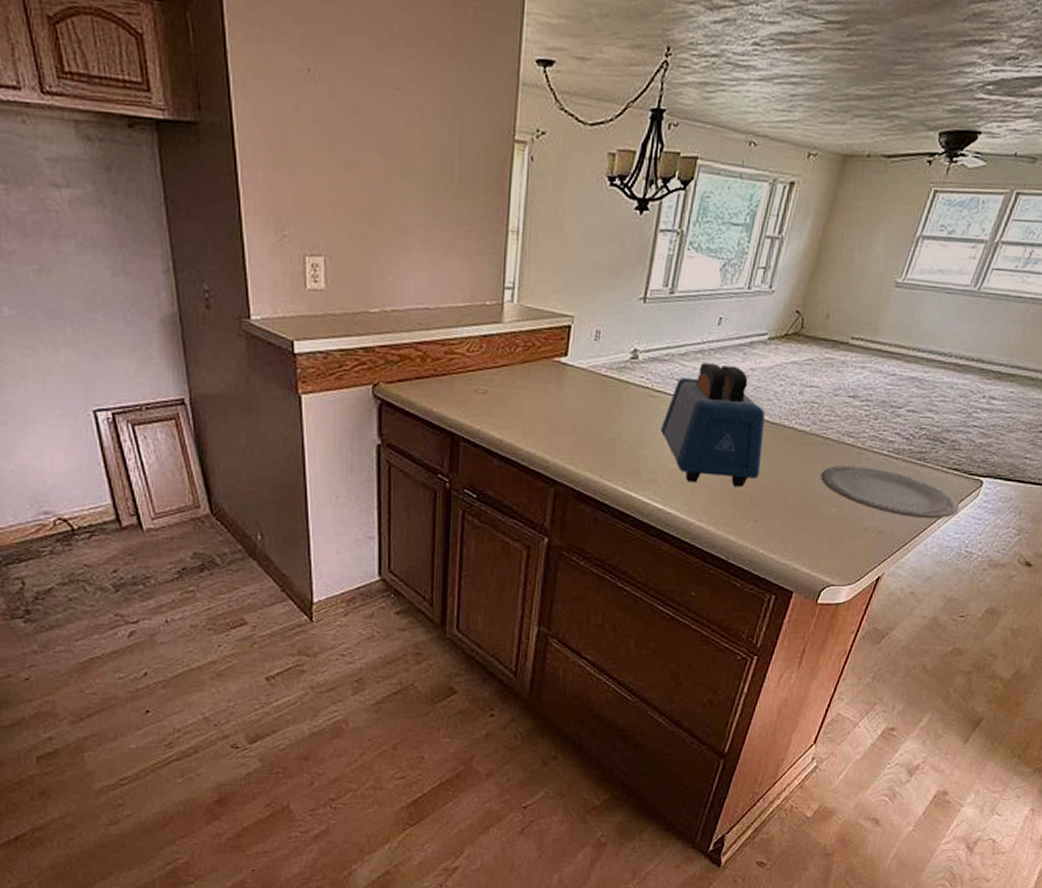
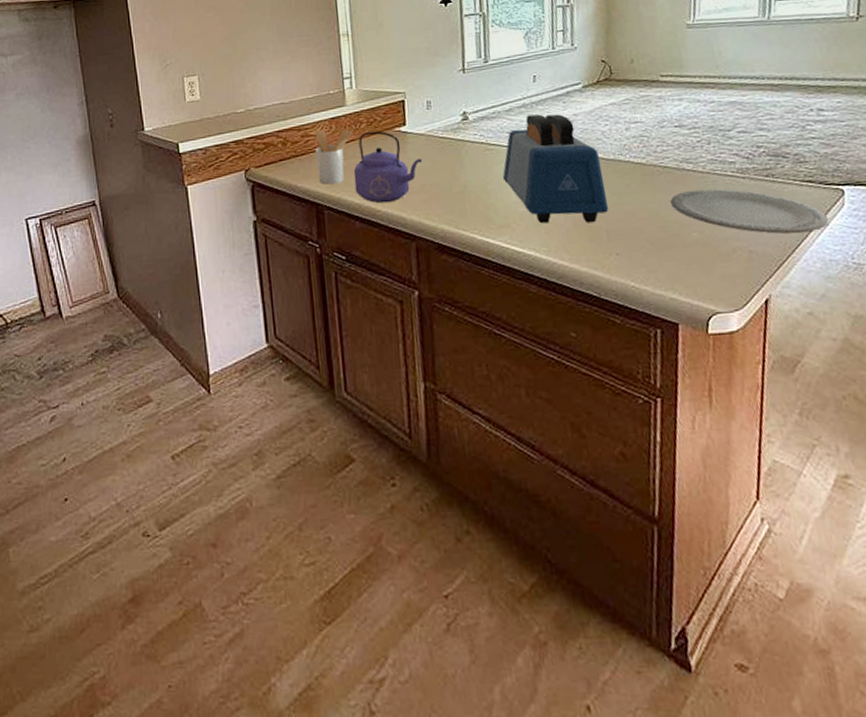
utensil holder: none [458,348,506,414] -> present [315,129,353,185]
kettle: none [498,357,579,442] -> present [353,130,423,203]

